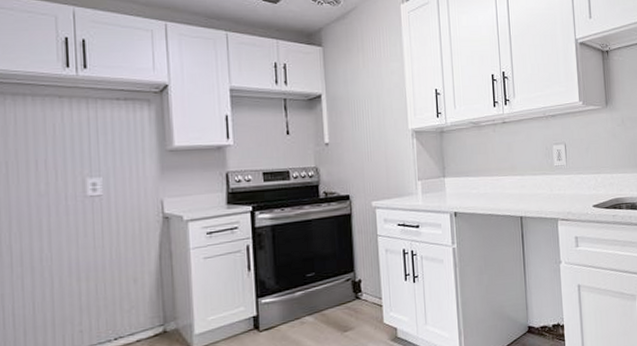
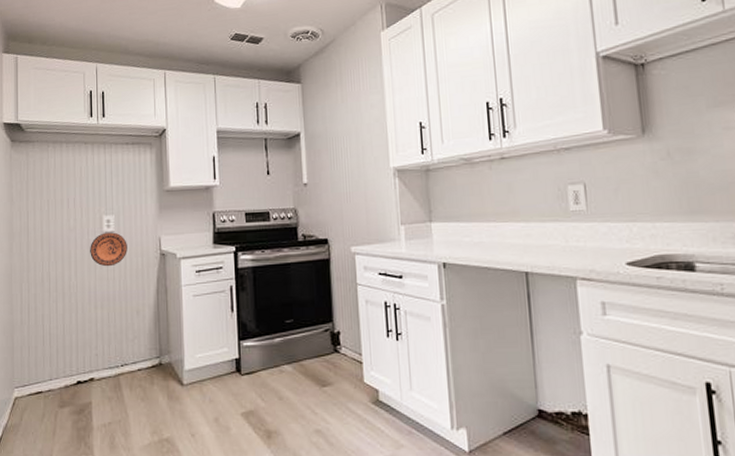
decorative plate: none [69,196,120,235] -> present [90,232,127,267]

